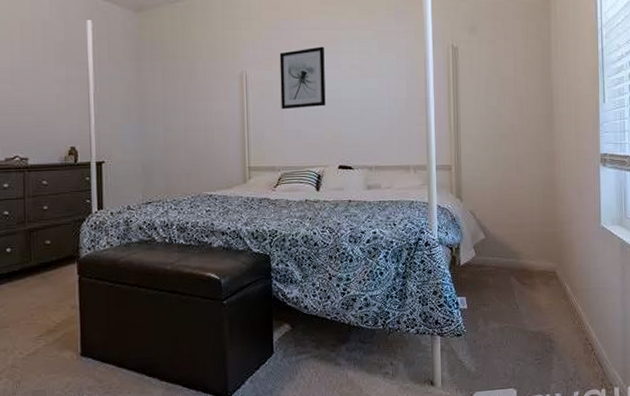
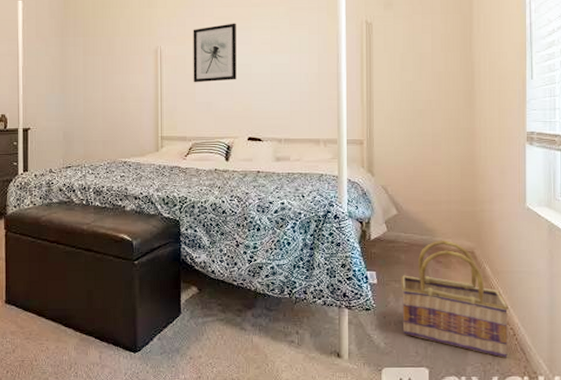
basket: none [489,261,587,373] -> present [401,240,509,358]

